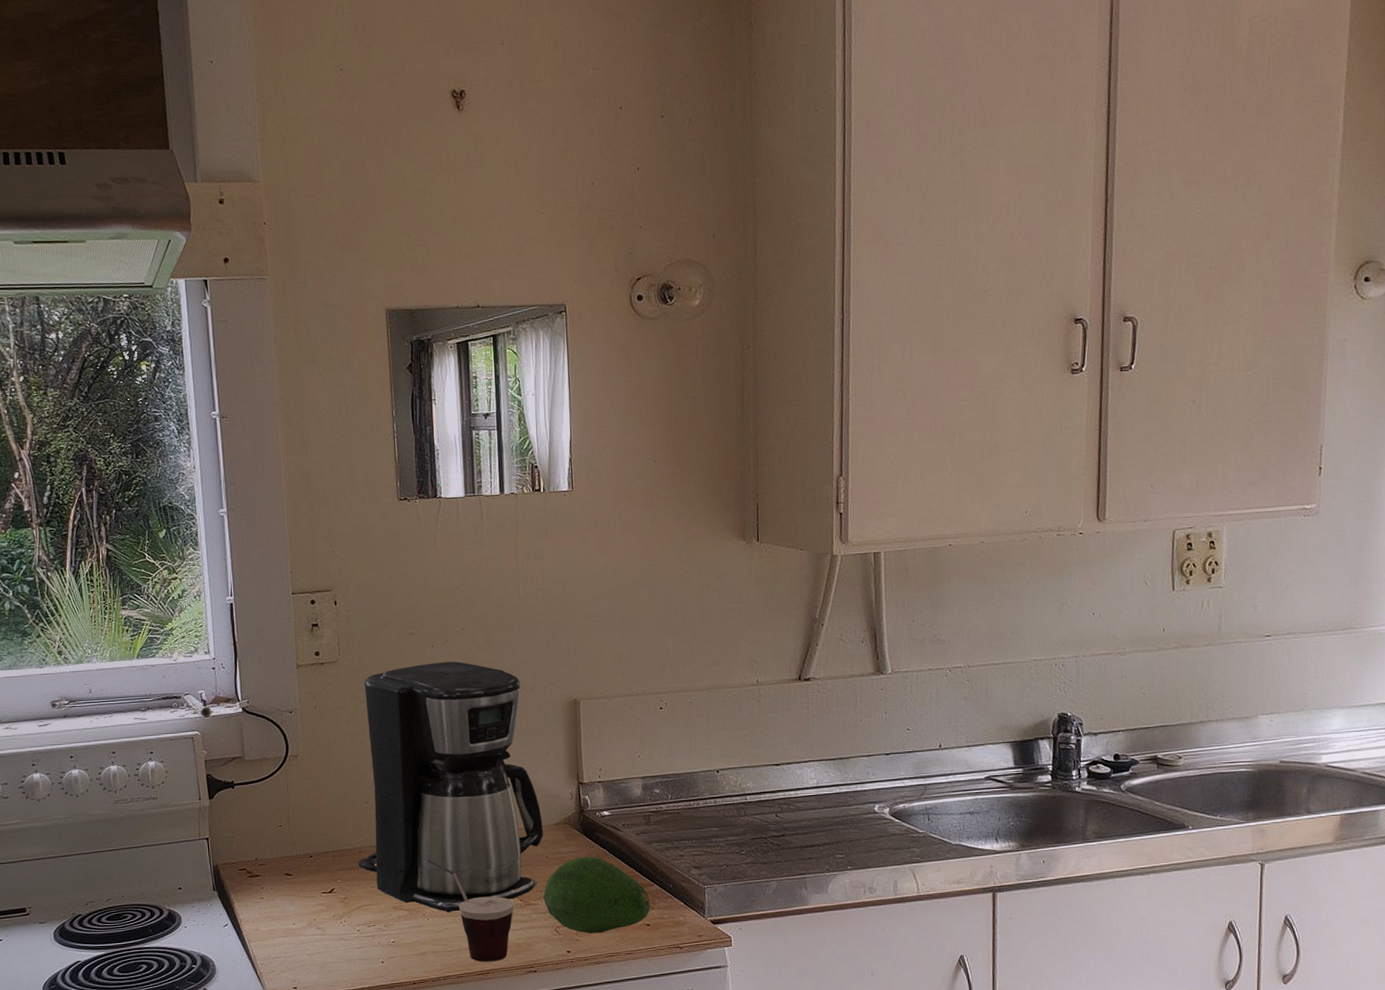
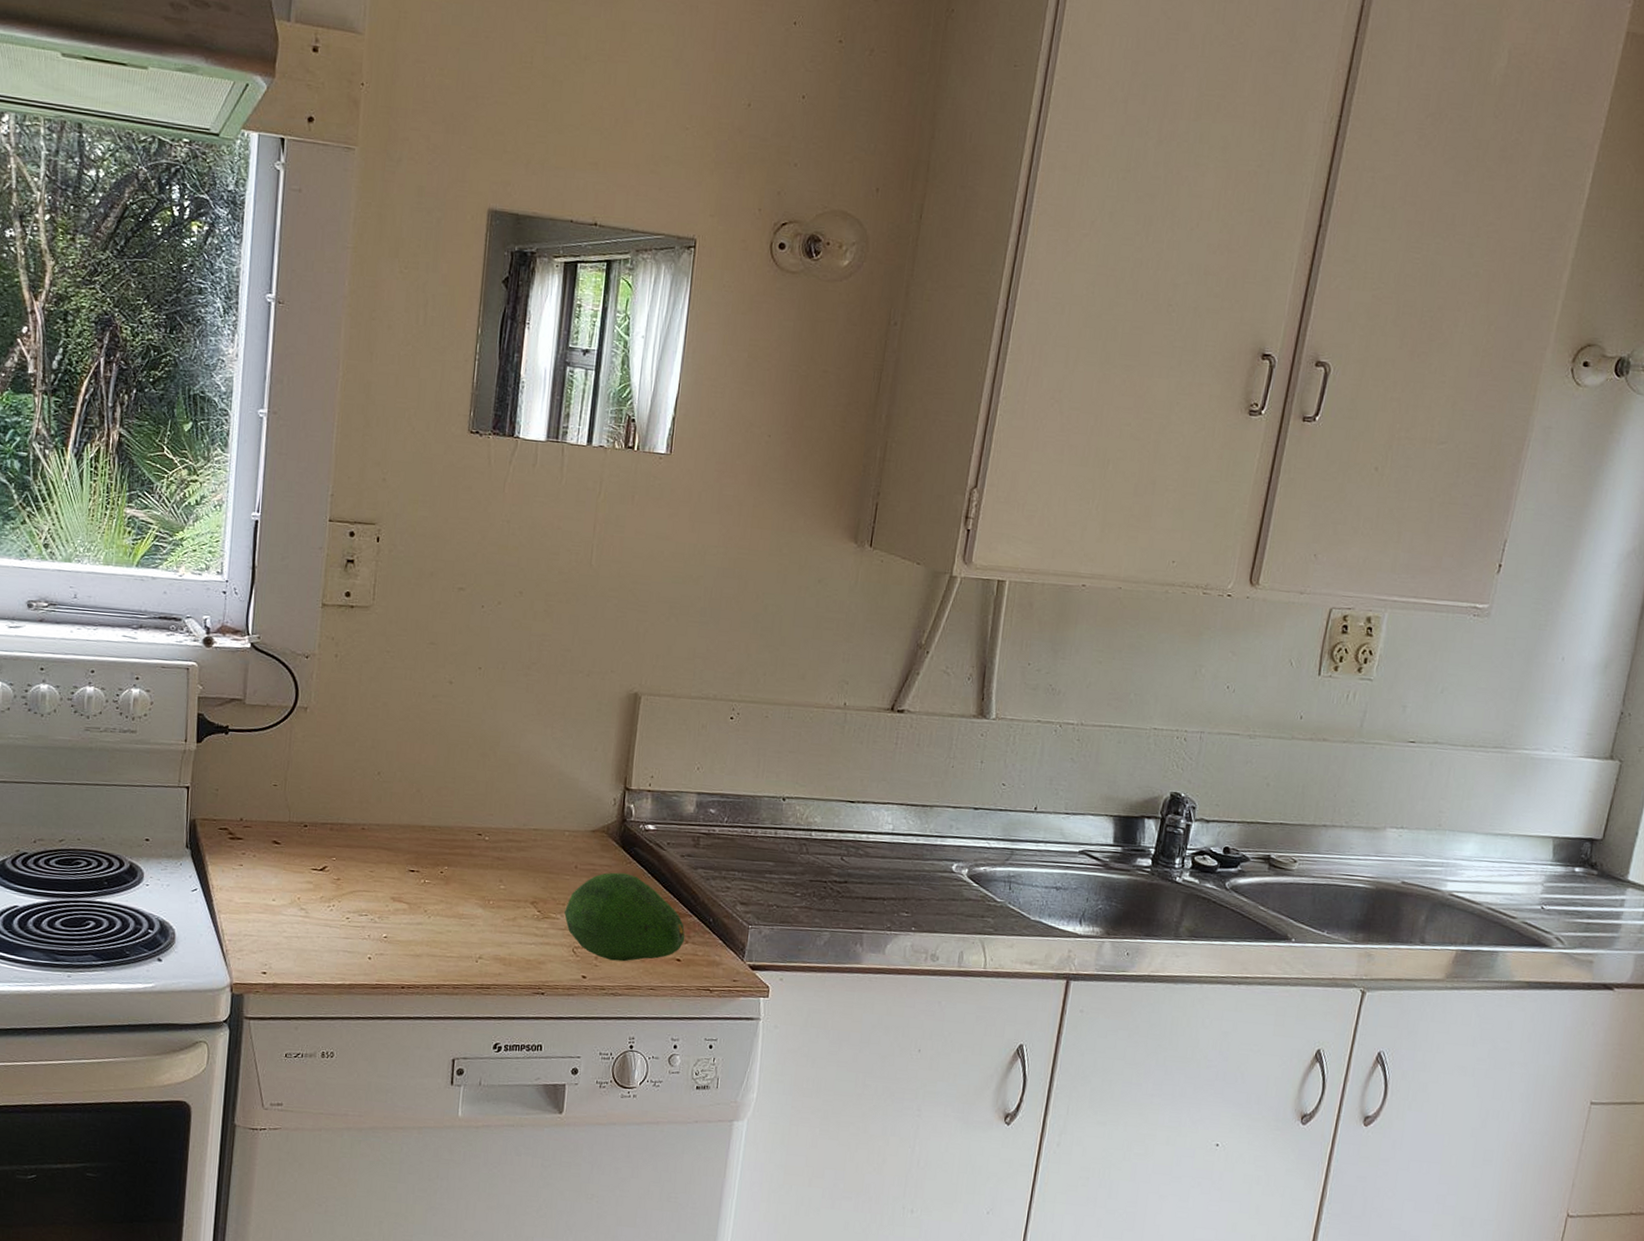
coffee maker: present [358,661,543,913] -> none [358,625,578,914]
cup: present [427,858,515,962] -> none [438,848,531,976]

